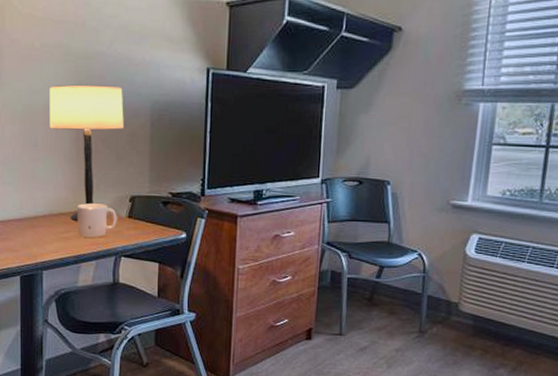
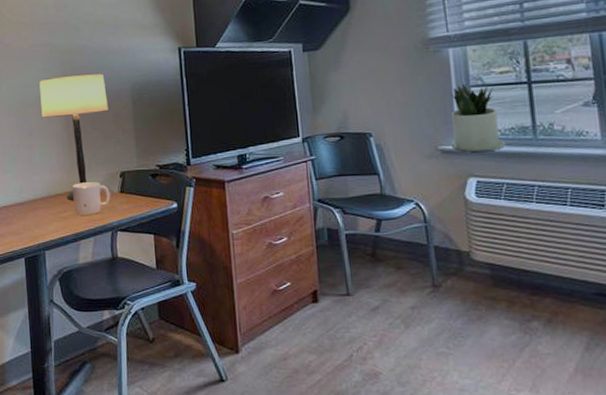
planter: none [462,140,513,211] -> present [450,83,506,153]

